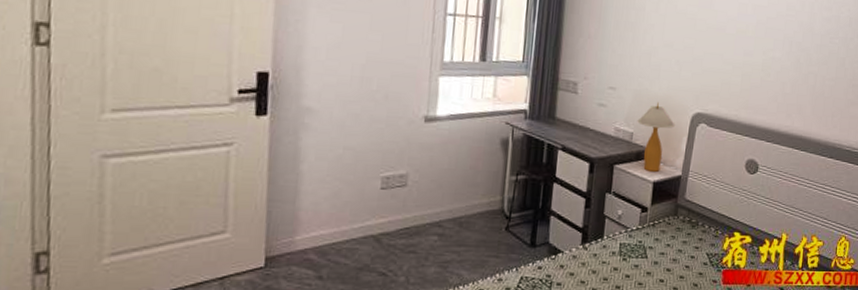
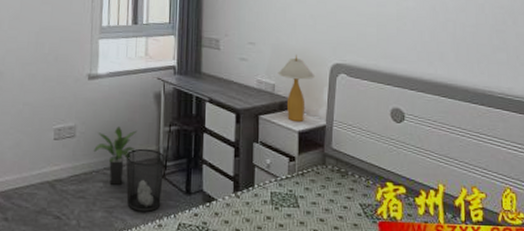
potted plant: none [428,175,480,238] -> present [94,126,138,185]
waste bin: none [464,199,510,267] -> present [125,148,166,213]

